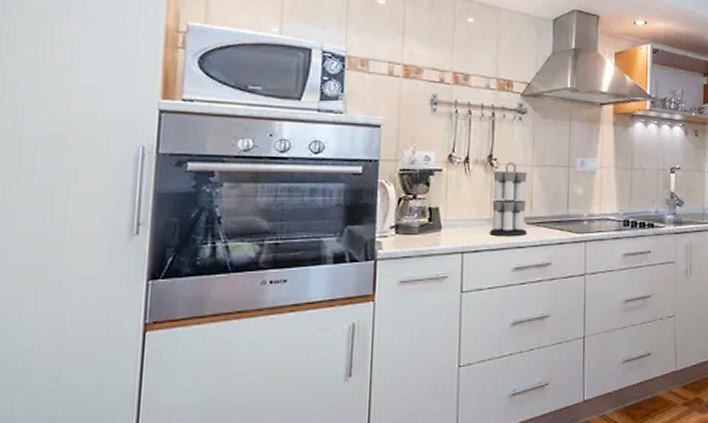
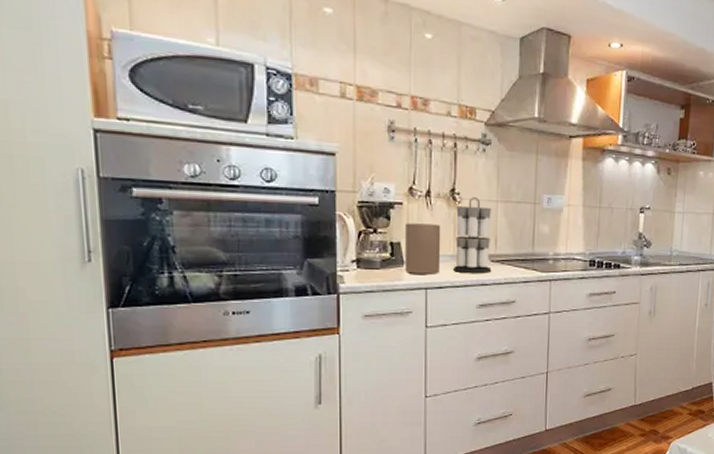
canister: none [442,188,479,239] -> present [405,223,441,276]

